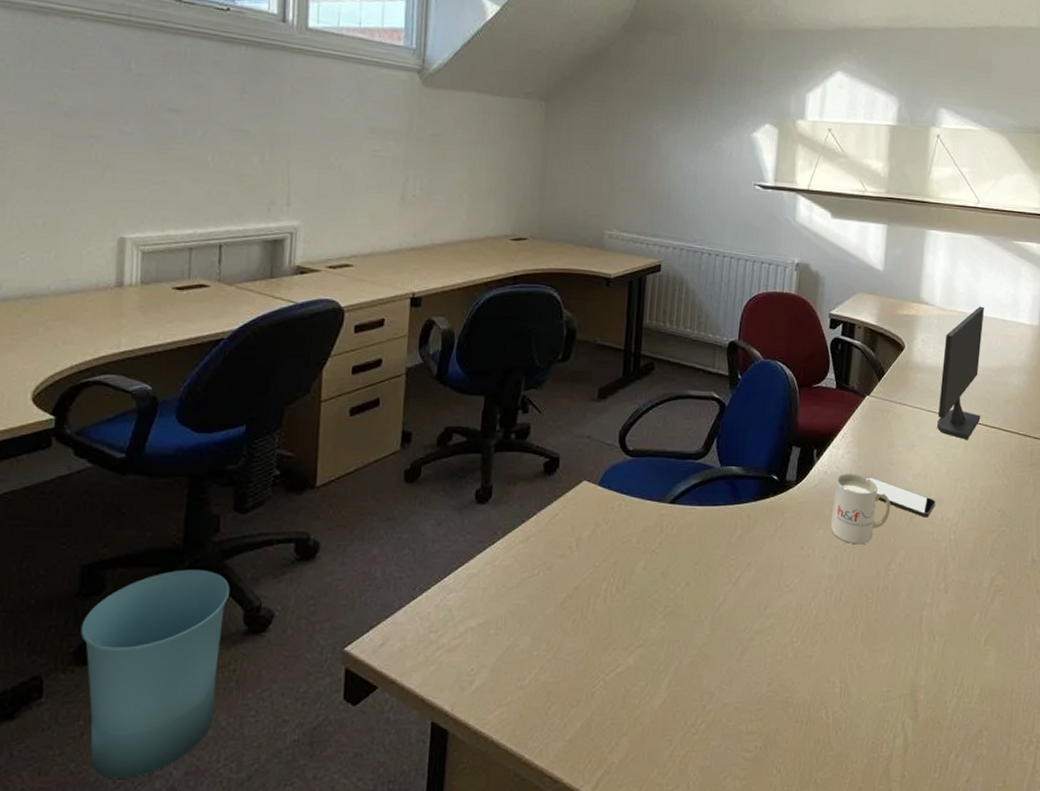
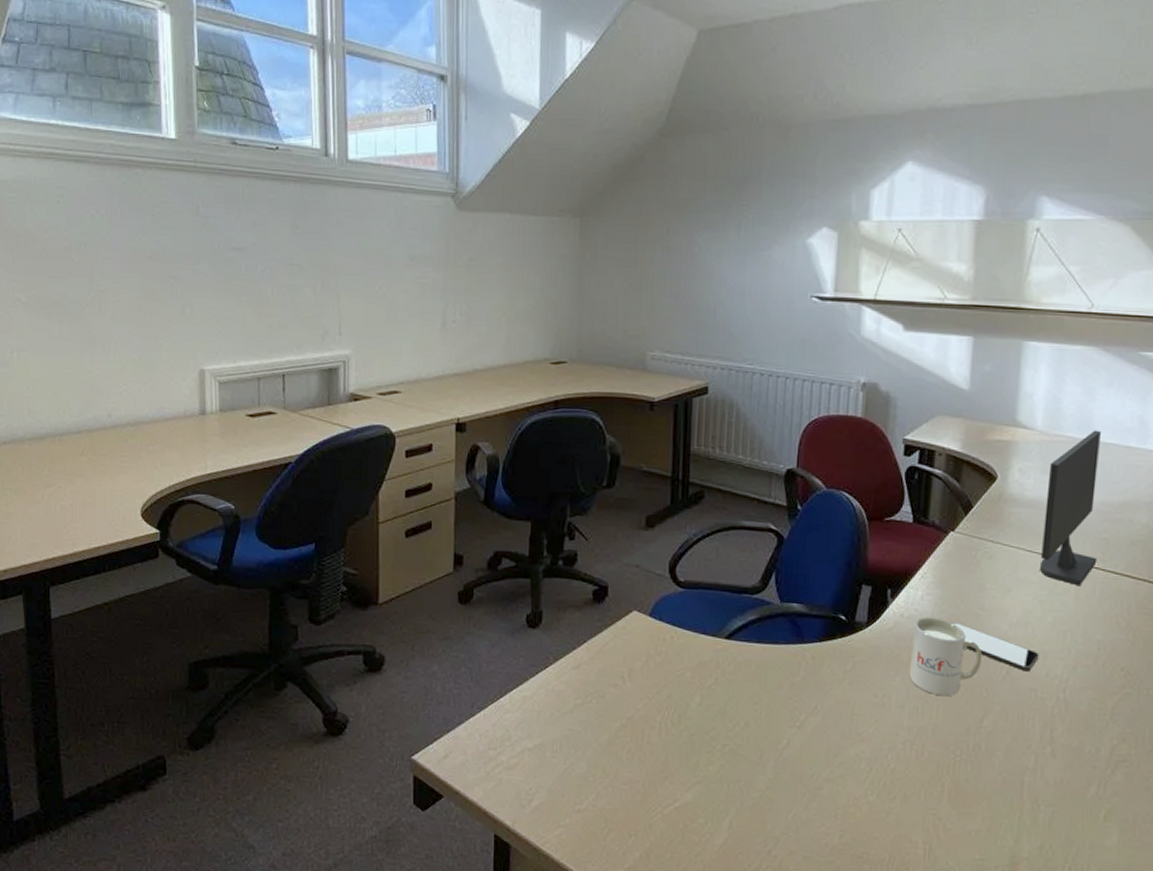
waste bin: present [81,569,231,779] -> none [192,672,310,853]

